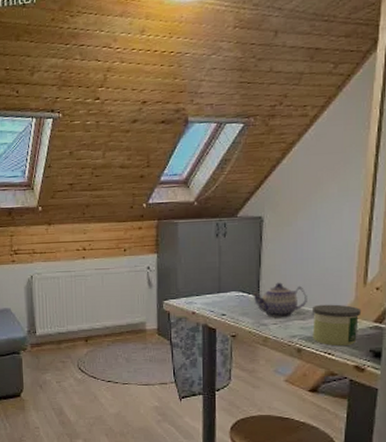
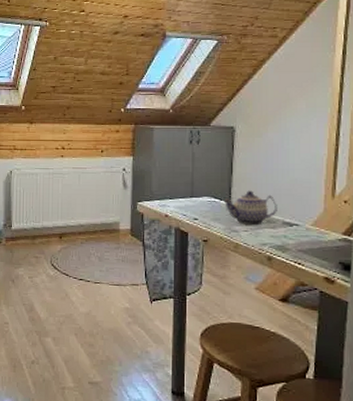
candle: present [312,304,362,347] -> none [283,214,331,257]

